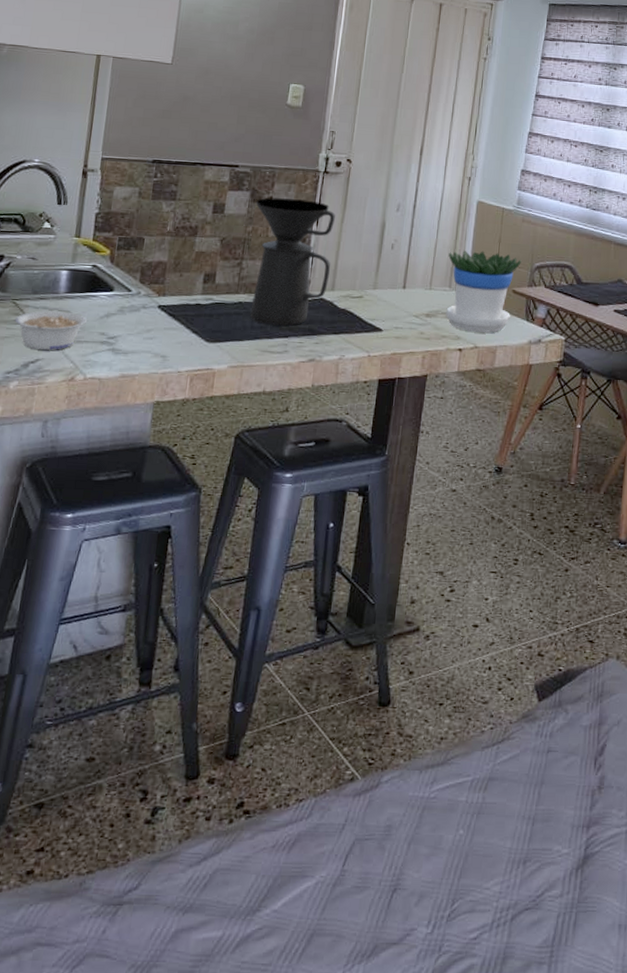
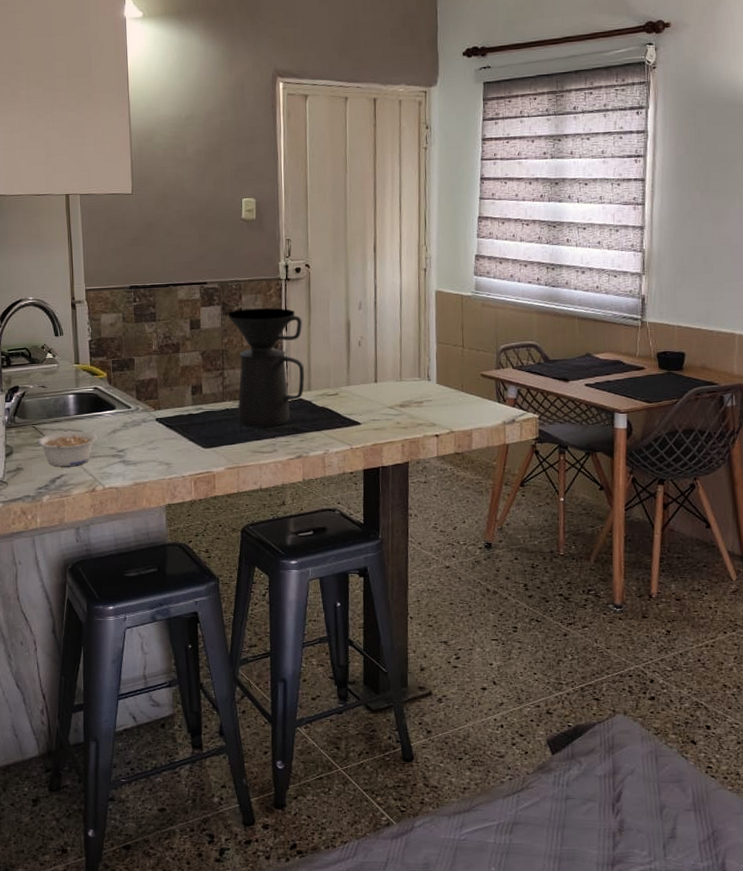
flowerpot: present [445,251,521,333] -> none [414,339,486,418]

